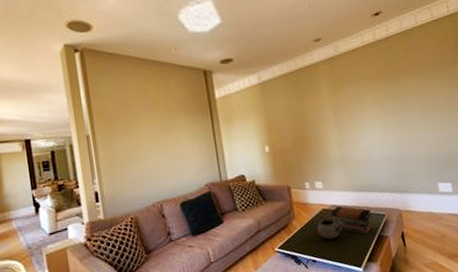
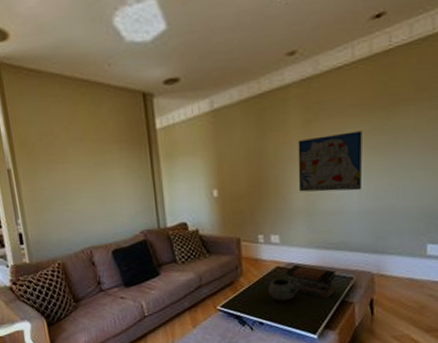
wall art: none [329,96,382,145] -> present [298,131,362,192]

